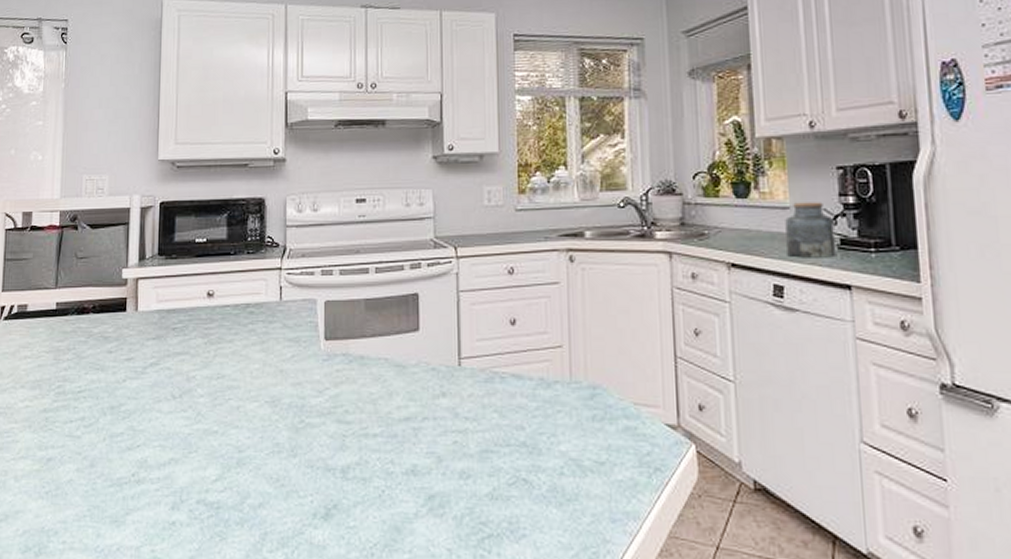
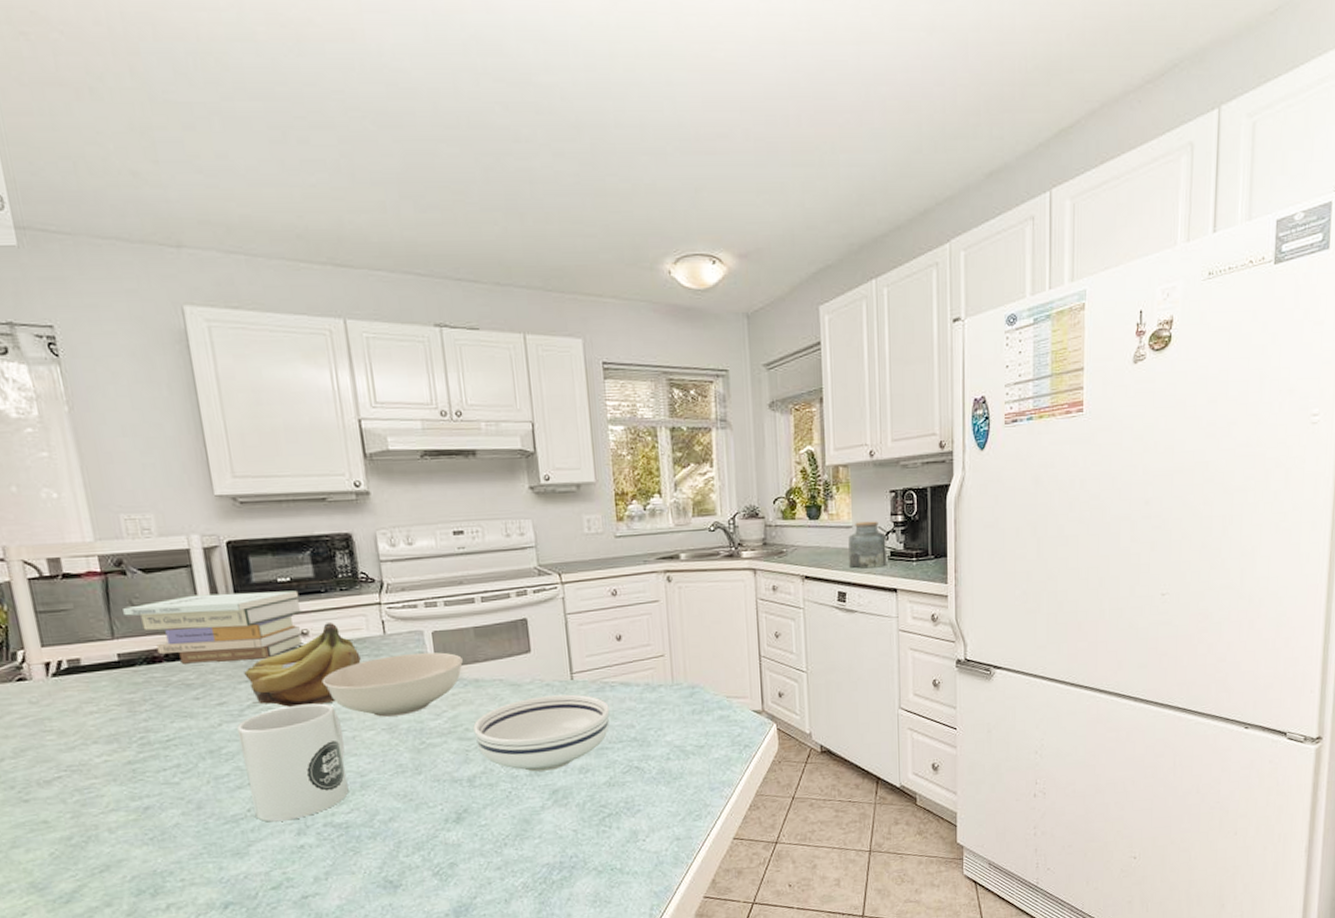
books: none [69,250,213,317] -> present [123,590,305,664]
mug: none [137,367,229,492] -> present [237,703,349,822]
fruit: none [153,285,256,369] -> present [244,623,361,707]
bowl: none [218,323,352,389] -> present [321,652,464,717]
bowl: none [353,382,498,471] -> present [473,694,610,772]

